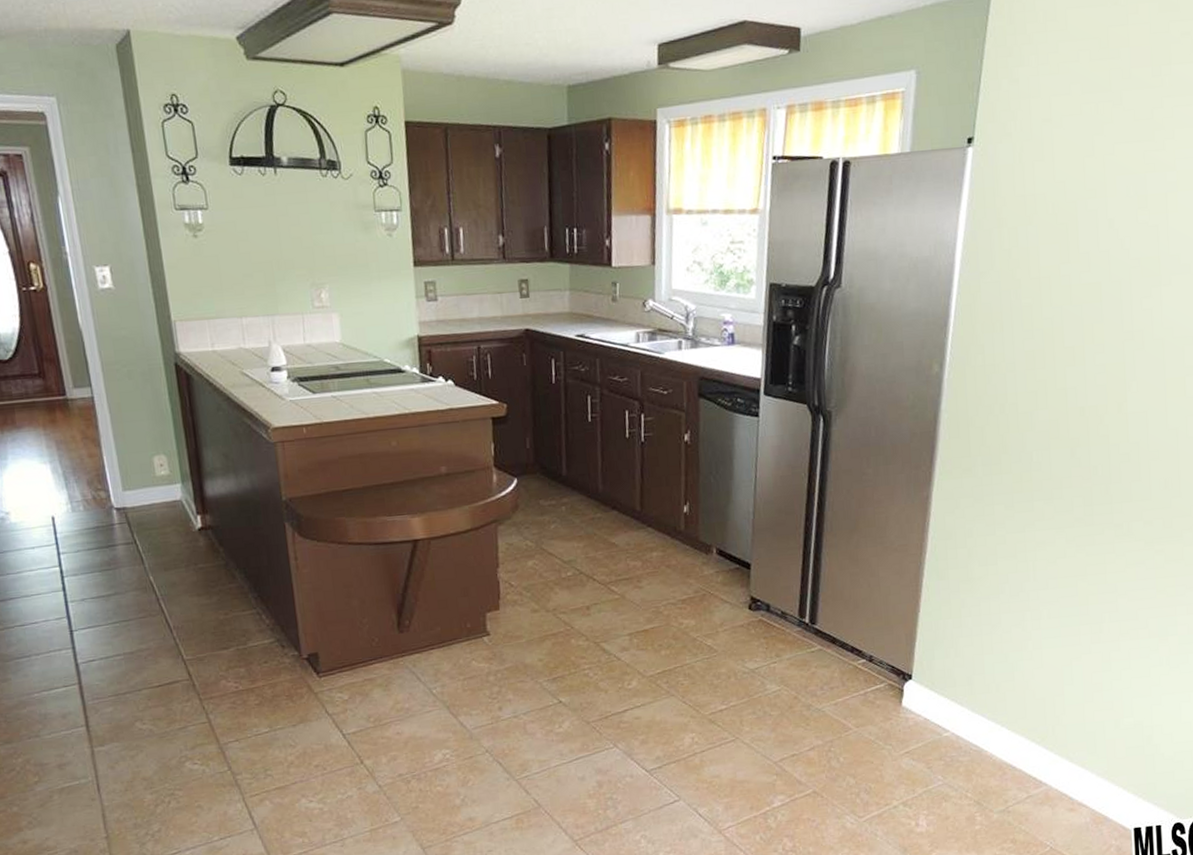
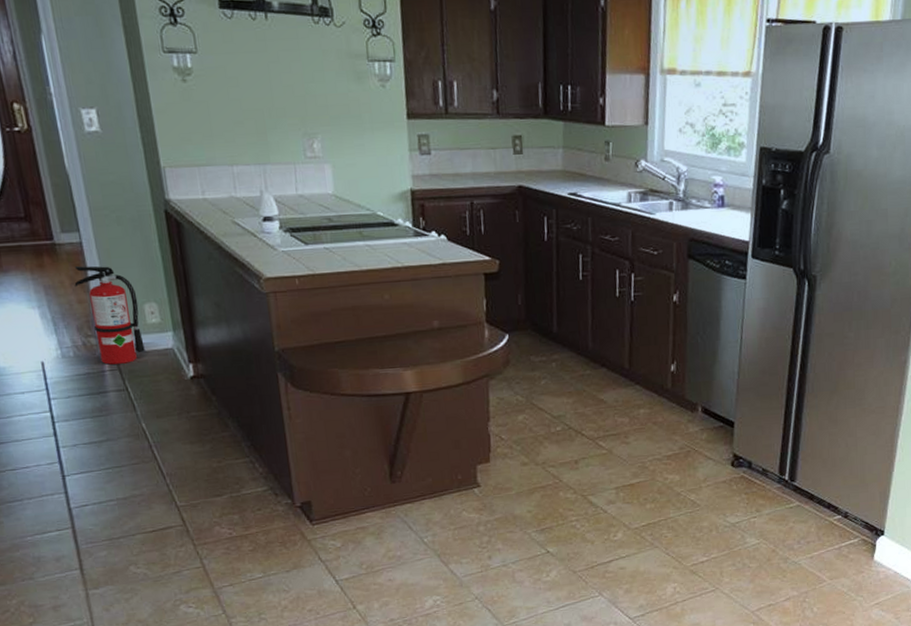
fire extinguisher: none [85,420,154,518] -> present [74,266,145,365]

